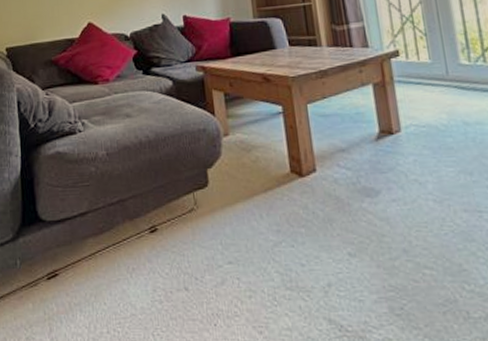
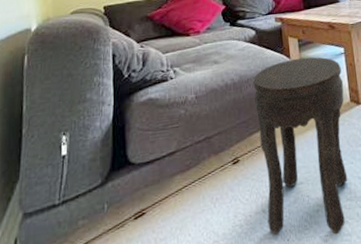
side table: none [171,115,288,327] -> present [253,57,348,236]

